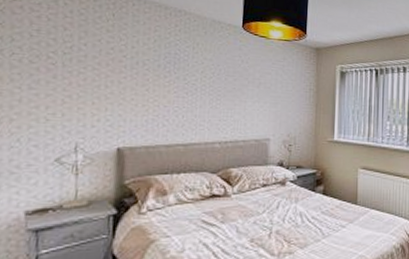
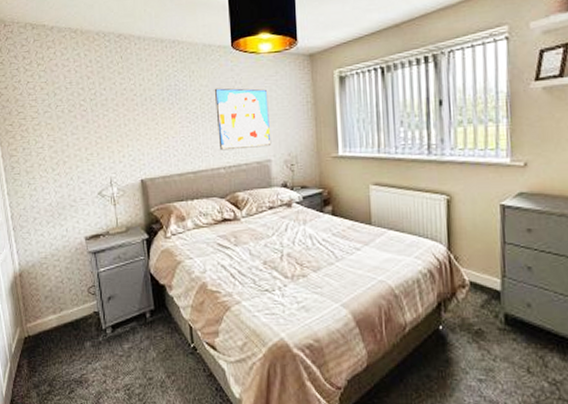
wall art: none [217,64,274,126] -> present [215,88,272,151]

